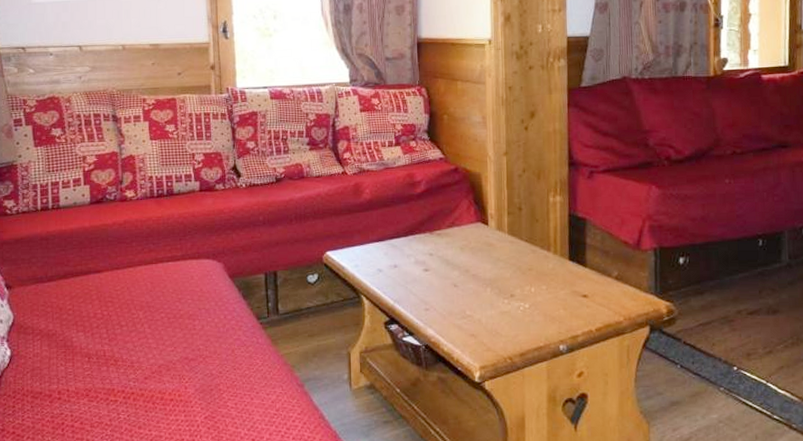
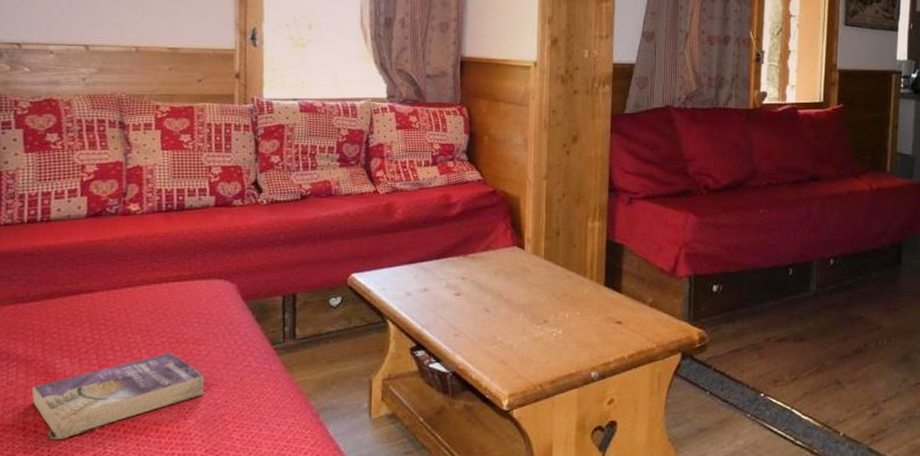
book: none [55,326,201,407] -> present [32,352,205,441]

